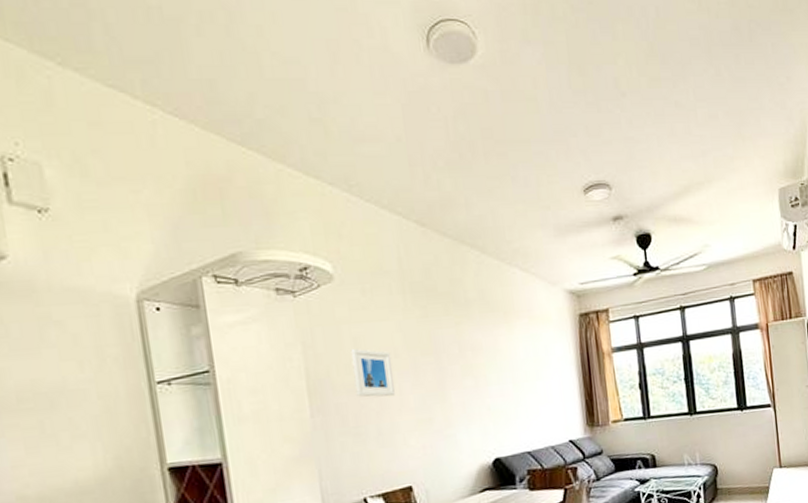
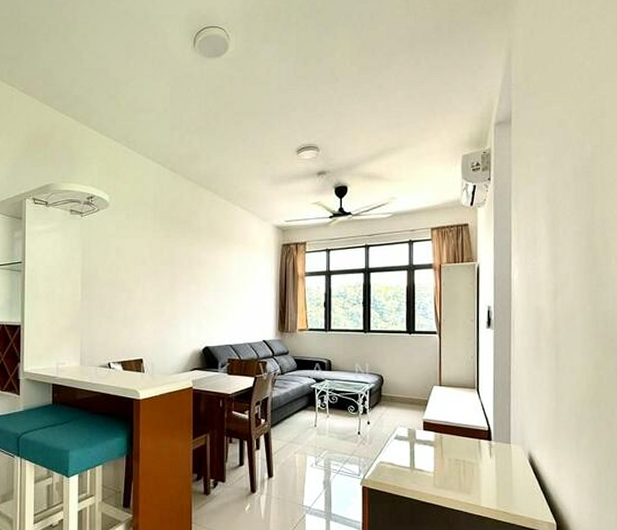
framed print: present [350,349,396,397] -> none [113,256,140,292]

